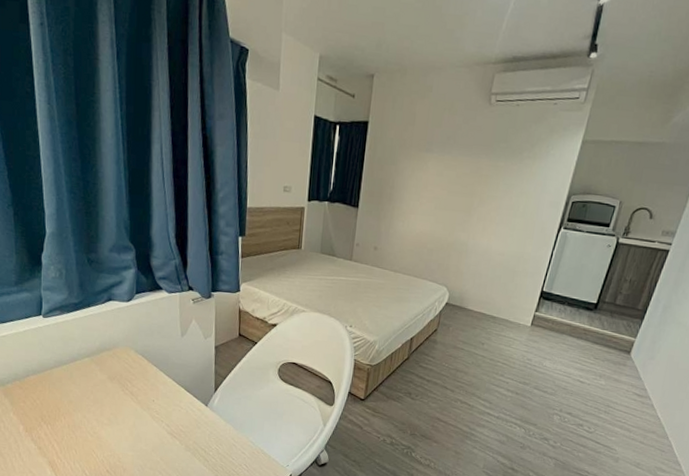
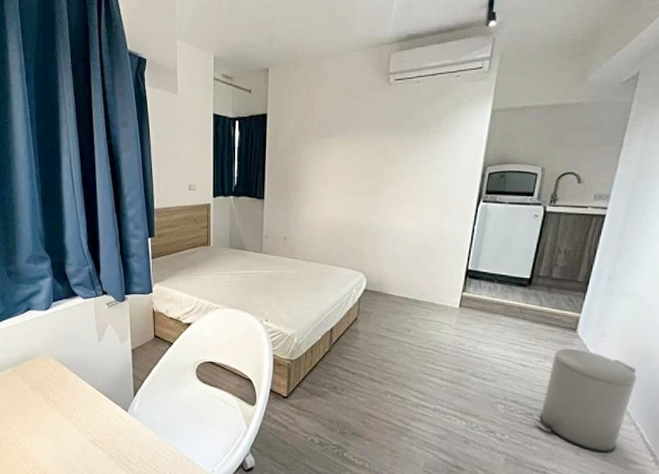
pedal bin: none [583,368,676,462] -> present [534,348,637,453]

